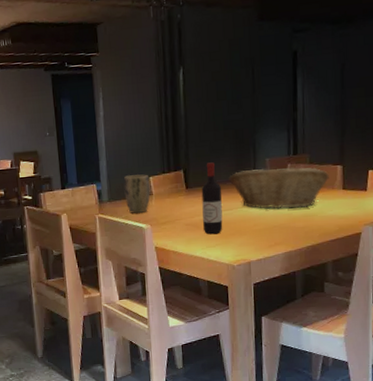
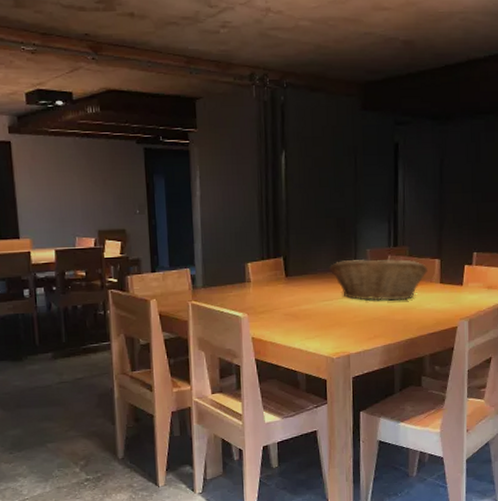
plant pot: present [123,174,150,214] -> none [220,260,248,302]
wine bottle: present [201,162,223,235] -> none [301,250,323,326]

